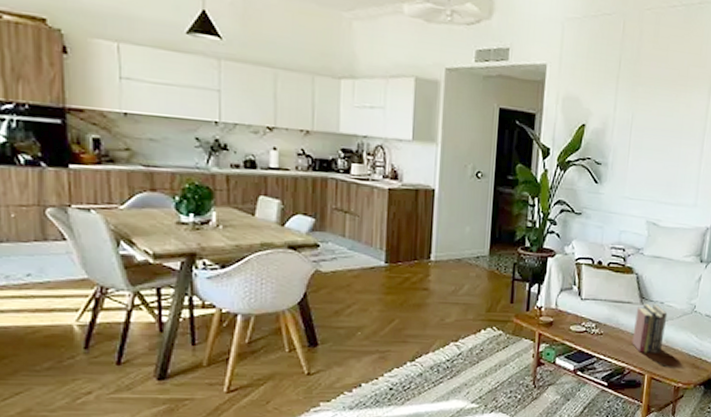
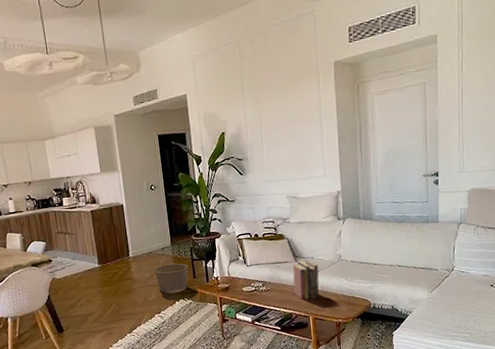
basket: none [458,279,508,318] -> present [153,263,189,294]

